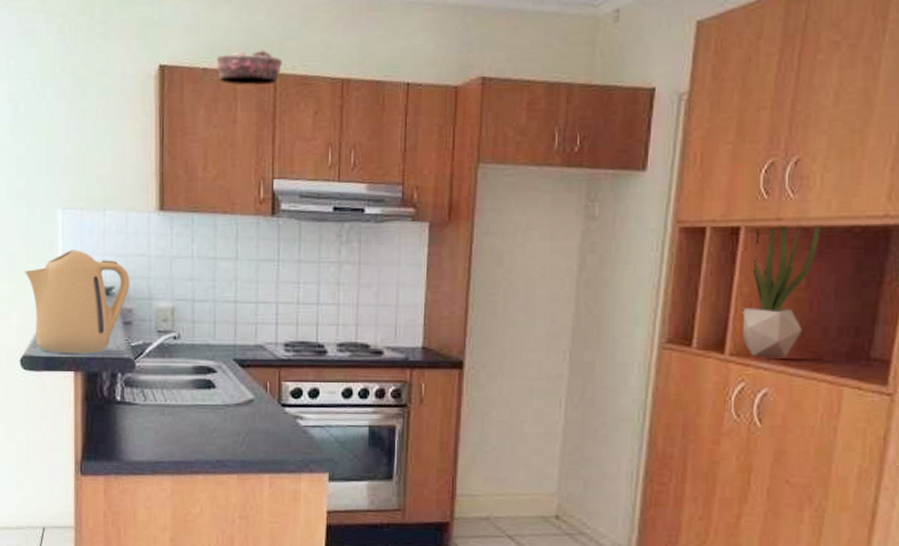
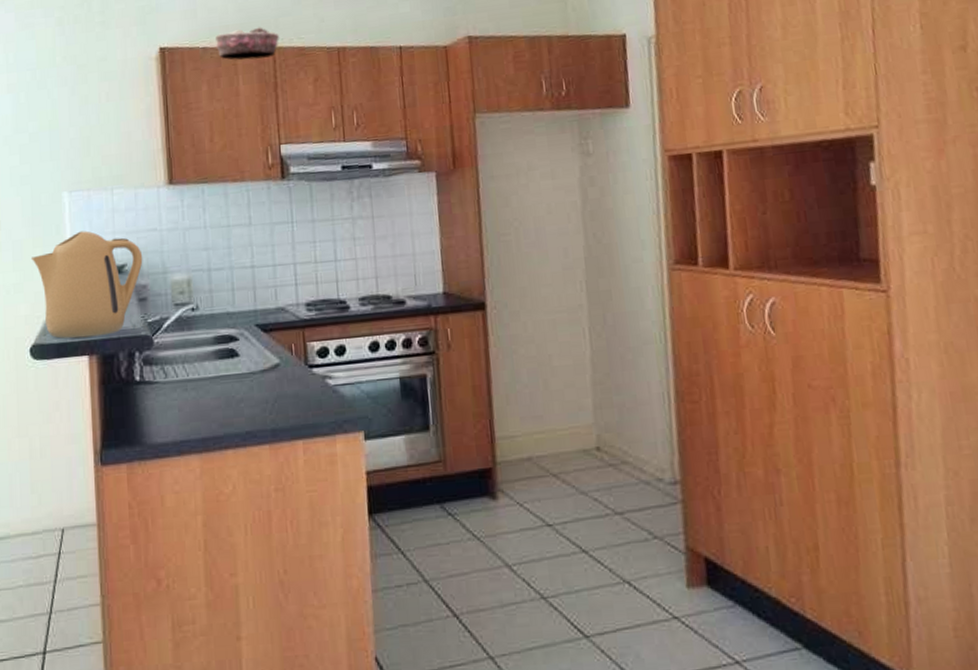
potted plant: present [740,224,820,358] -> none [734,144,795,269]

